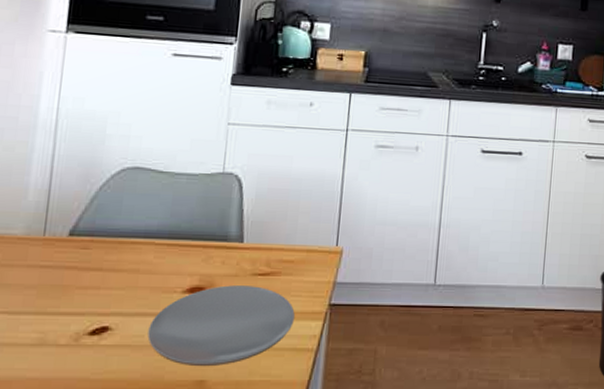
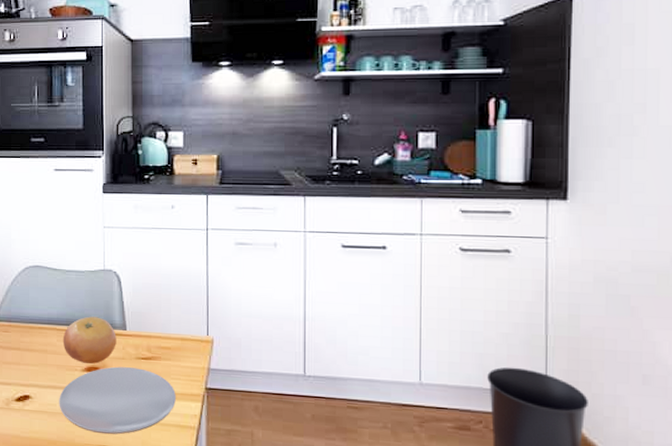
fruit: none [161,227,231,283] -> present [62,316,116,364]

